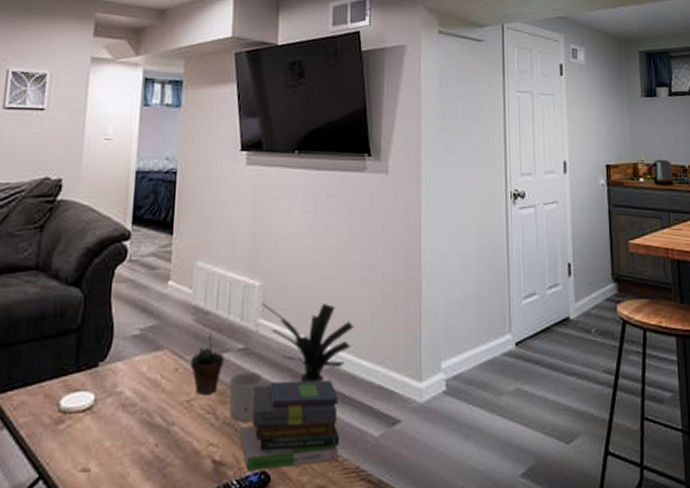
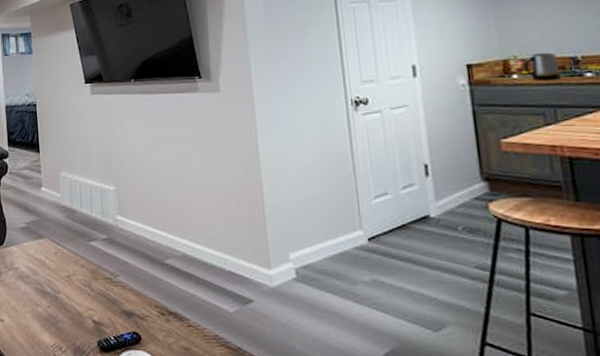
succulent plant: present [190,334,224,395] -> none [66,227,93,272]
mug: present [228,372,272,422] -> none [98,256,134,294]
books: present [239,380,340,471] -> none [111,264,199,331]
potted plant: present [262,303,354,382] -> none [117,203,201,266]

